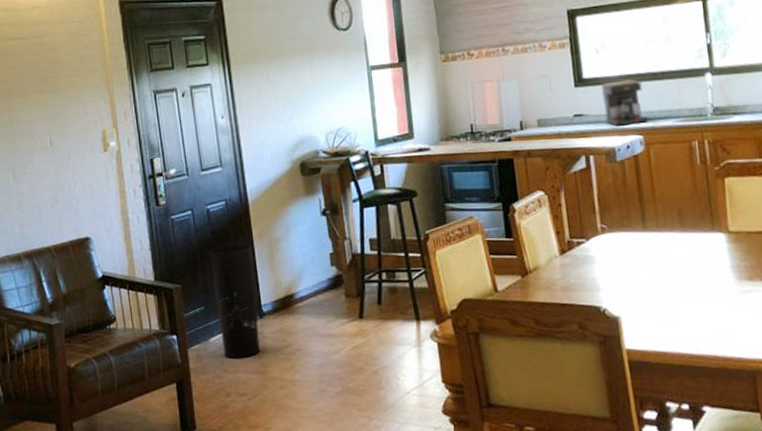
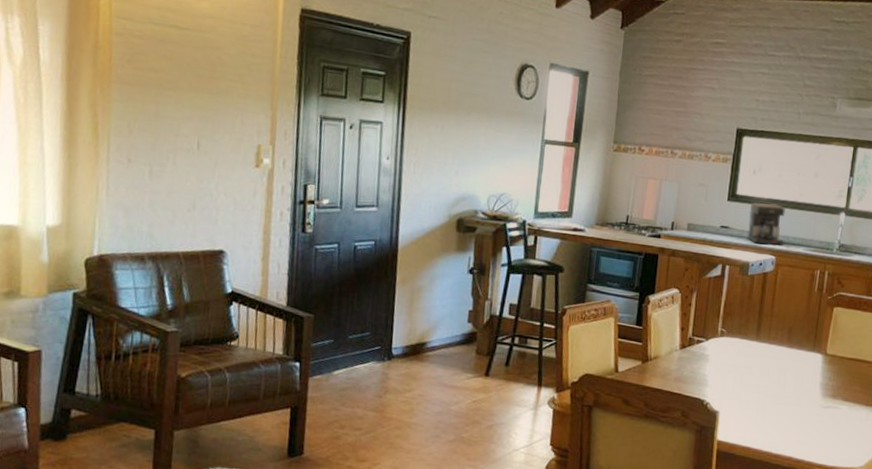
umbrella stand: present [208,243,260,360] -> none [345,284,393,396]

